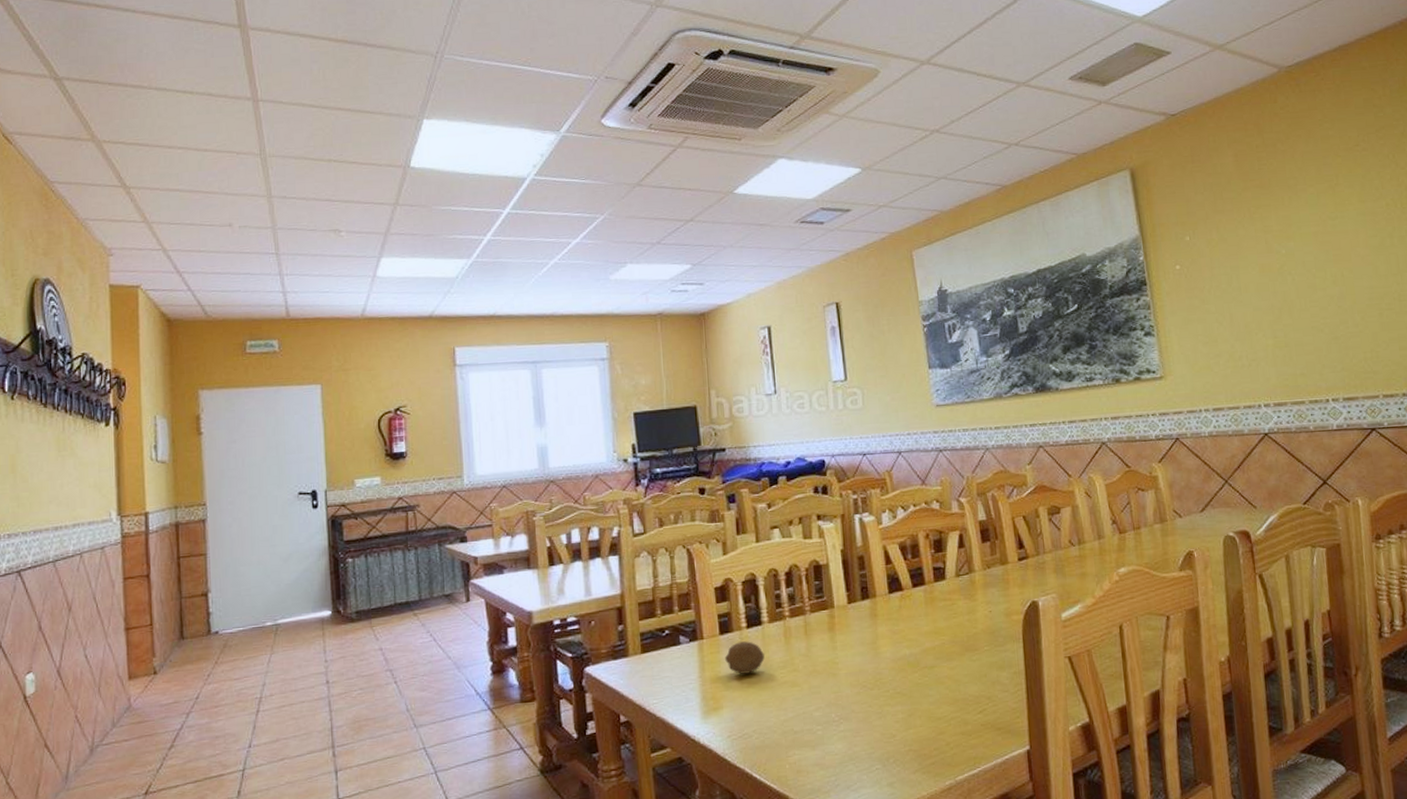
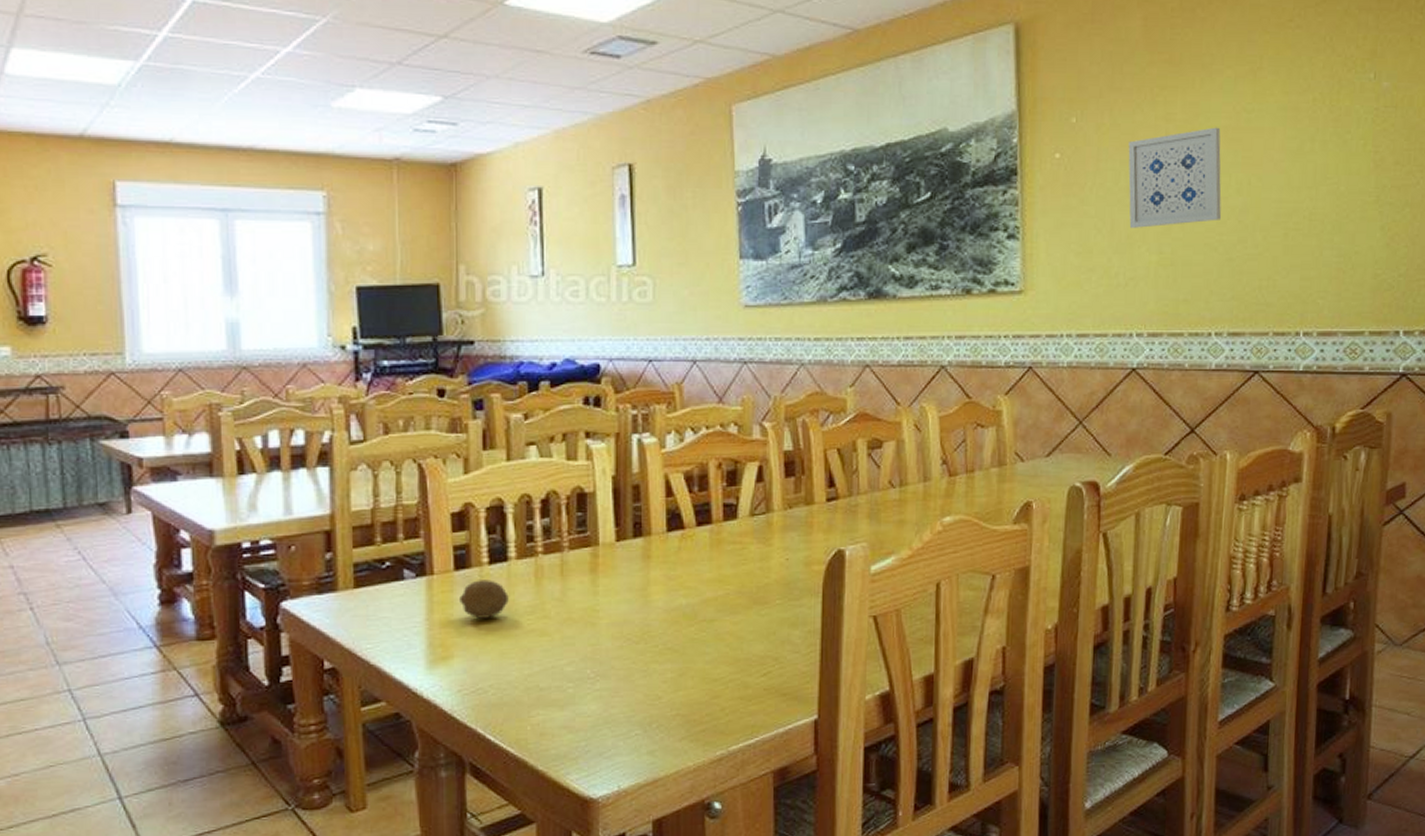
wall art: none [1235,233,1322,319] -> present [1128,127,1222,228]

